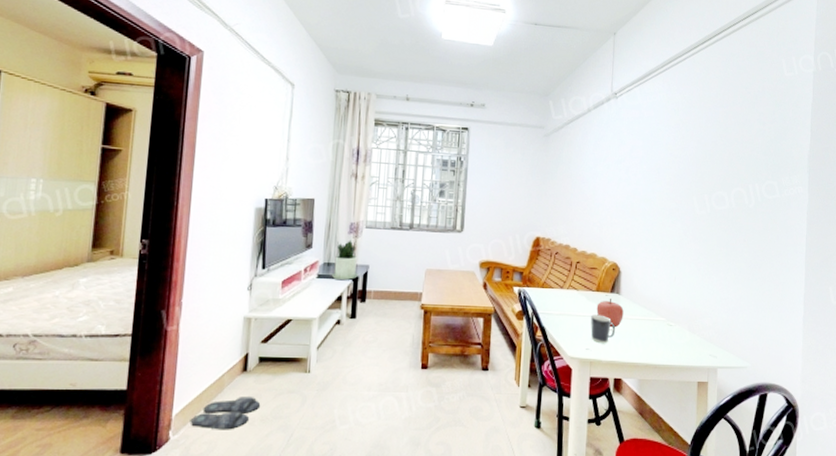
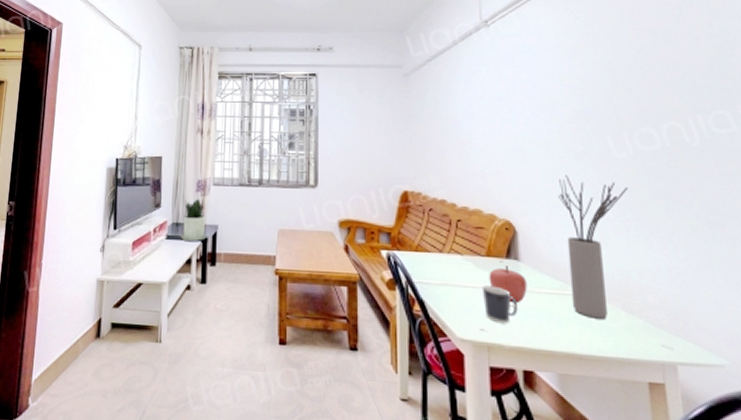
slippers: present [190,397,261,430] -> none [47,365,113,401]
vase: none [654,227,703,337] -> present [559,175,628,319]

